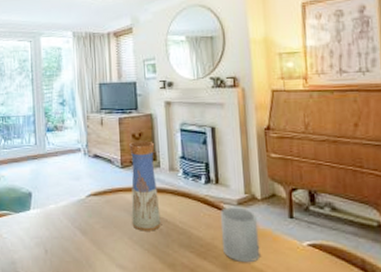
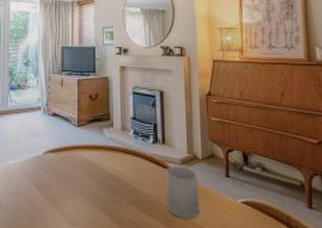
vase: present [129,141,161,231] -> none [85,101,112,188]

